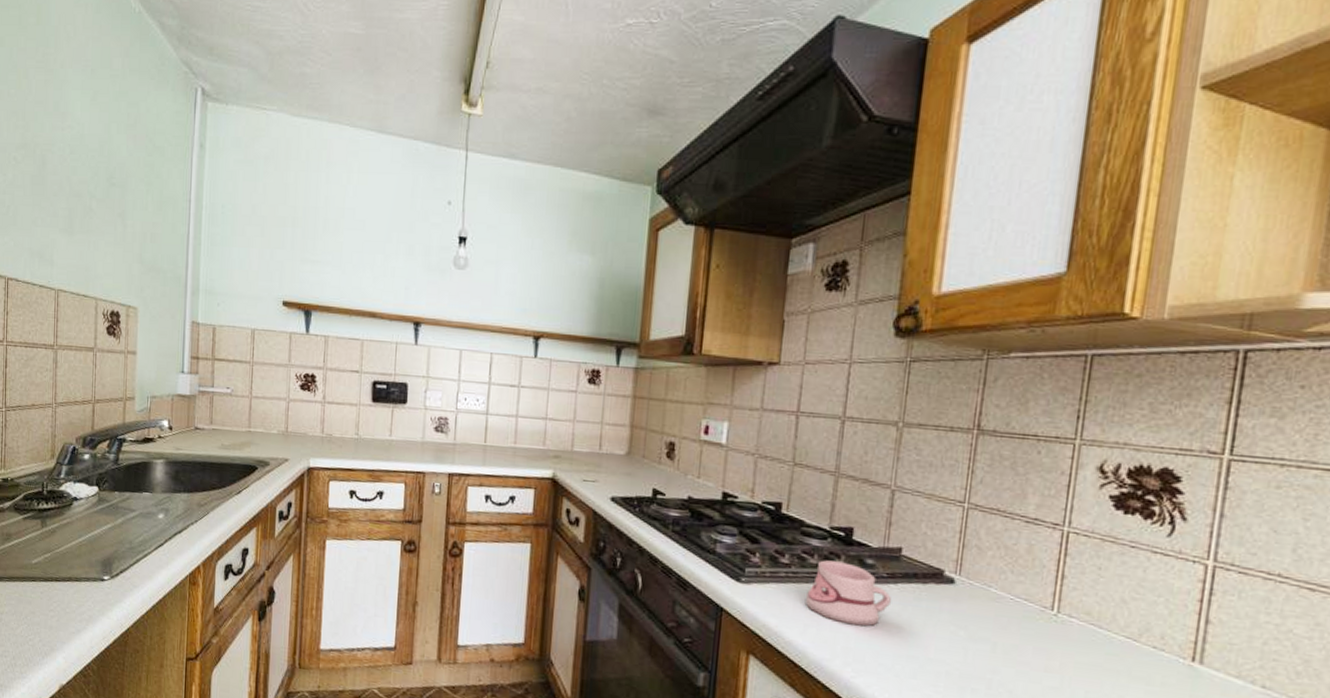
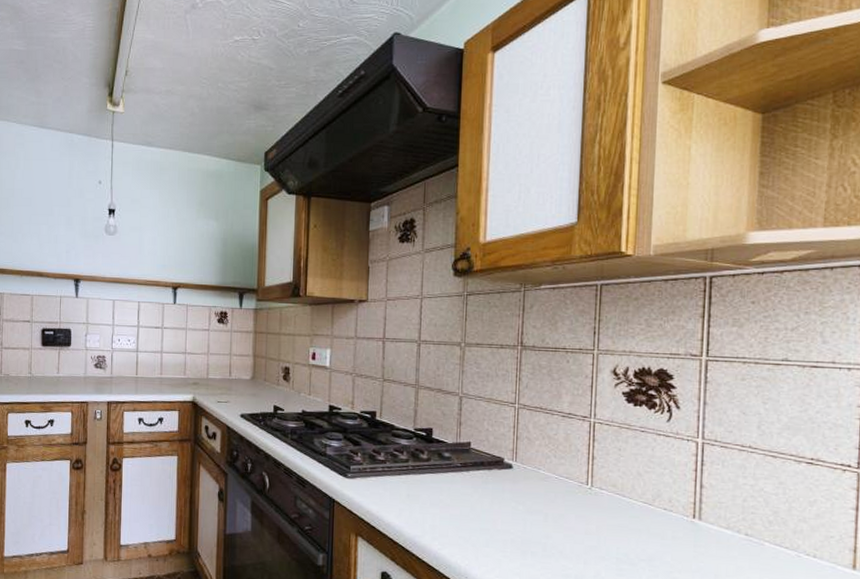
mug: present [806,560,892,627] -> none [399,455,466,507]

